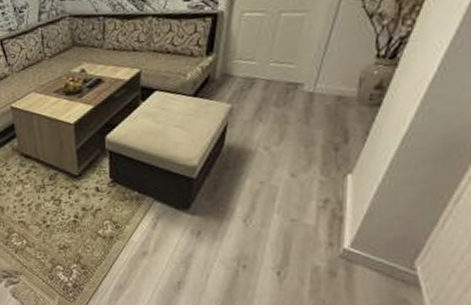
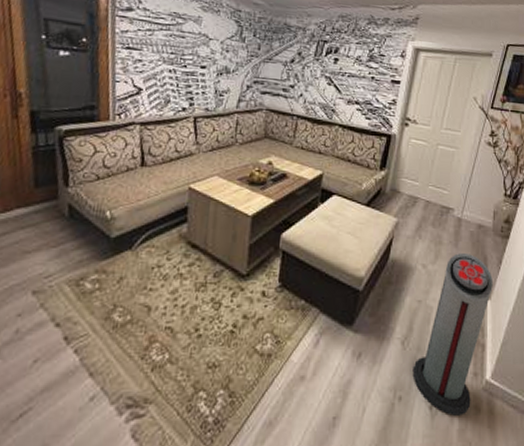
air purifier: none [257,129,356,279] -> present [412,253,493,416]

